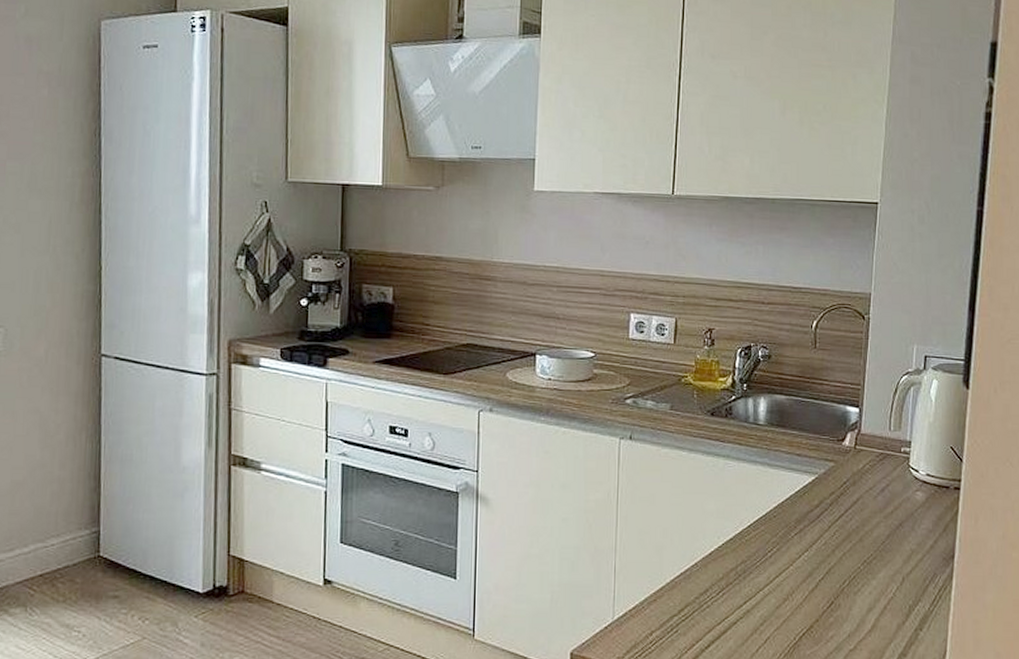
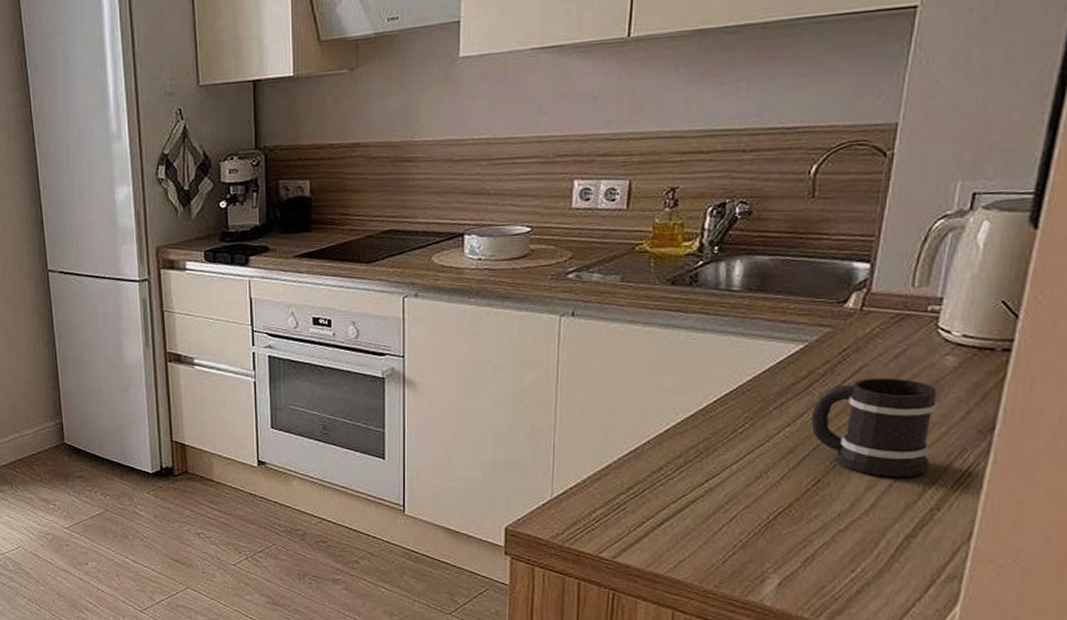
mug: none [823,508,913,599] -> present [810,377,938,477]

